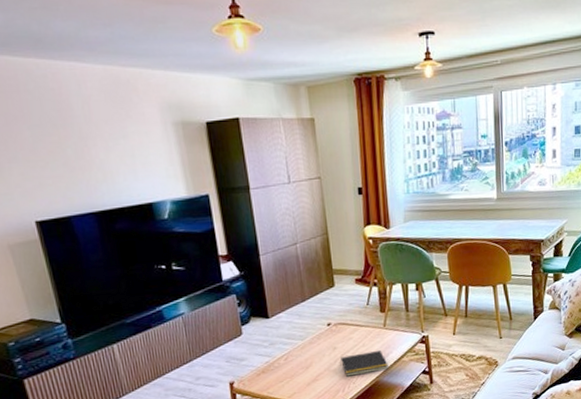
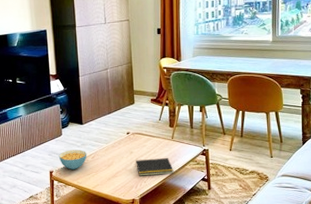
cereal bowl: none [239,351,278,378] -> present [58,150,87,169]

